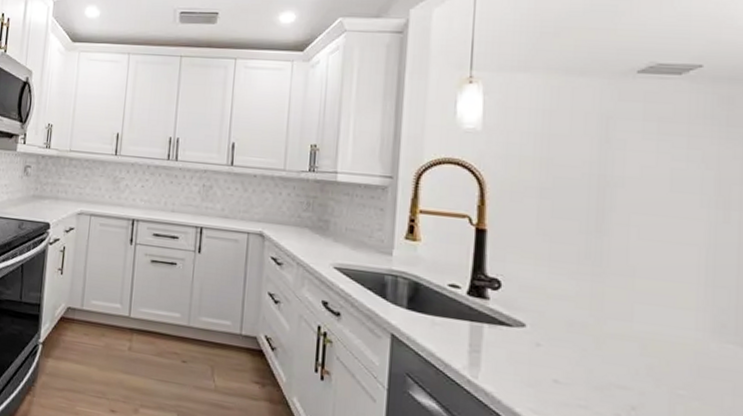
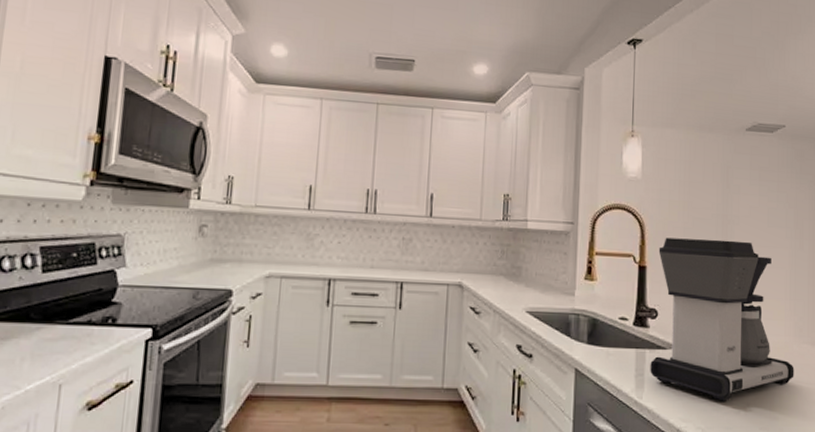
coffee maker: none [489,198,711,399] -> present [650,237,794,401]

